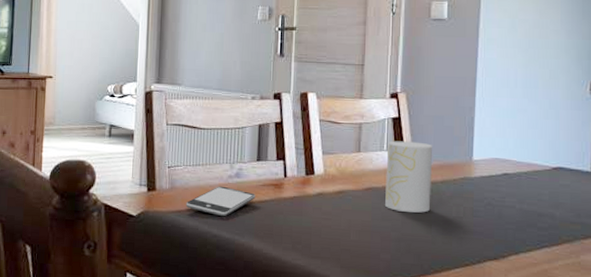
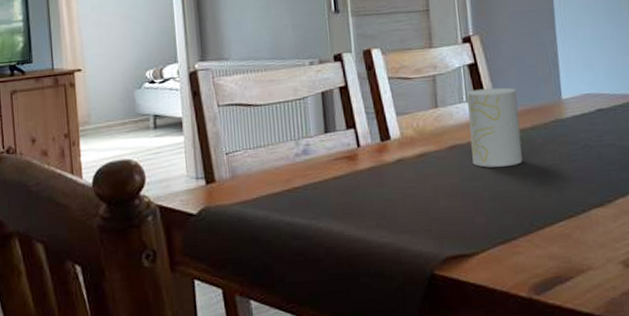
smartphone: present [186,186,255,217] -> none [251,166,328,201]

